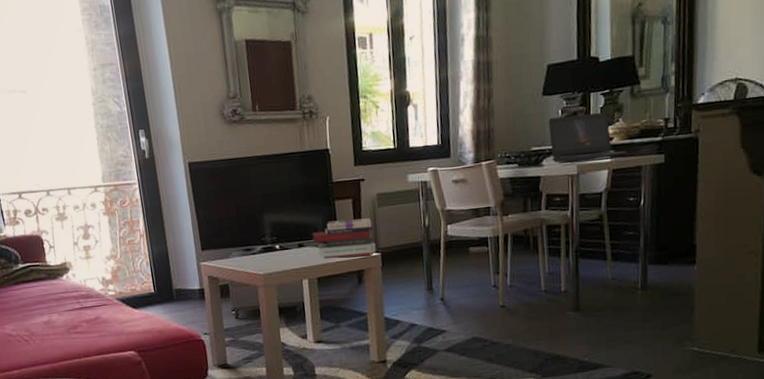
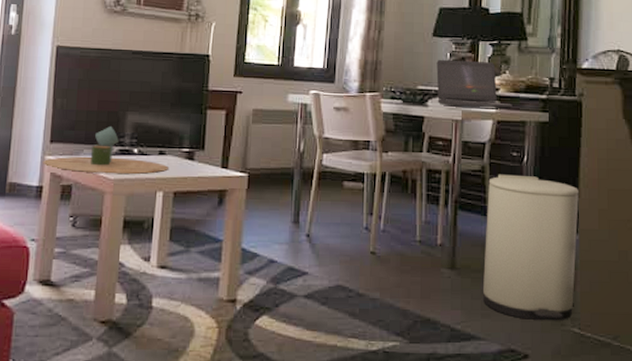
decorative tray: none [199,228,309,273] -> present [43,125,168,174]
books: present [312,218,376,259] -> none [176,131,244,175]
pedal bin: none [606,217,696,346] -> present [483,174,579,320]

